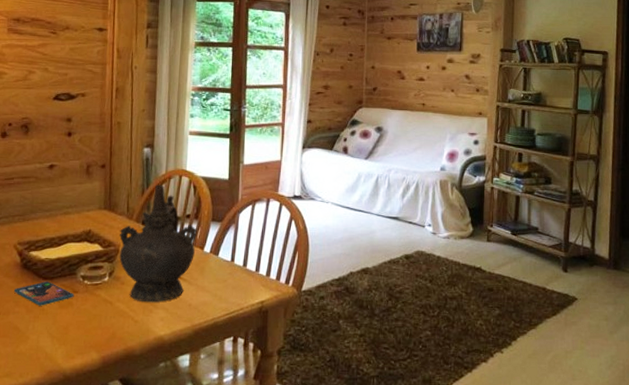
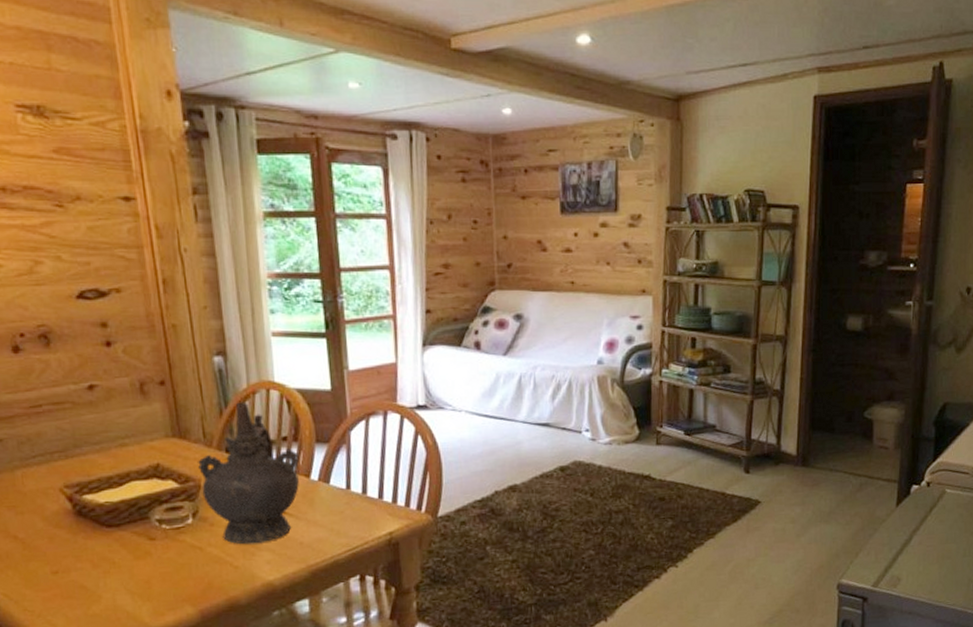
smartphone: present [14,281,74,306] -> none [71,529,152,559]

